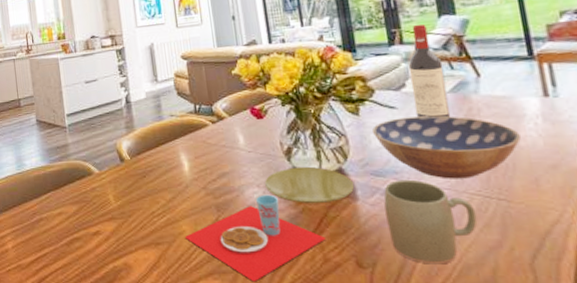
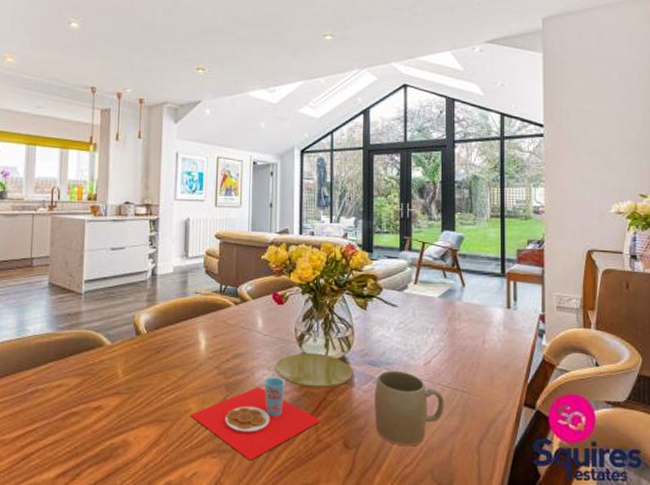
bowl: present [372,115,521,179] -> none [374,315,486,373]
wine bottle: present [408,24,451,118] -> none [412,235,439,319]

